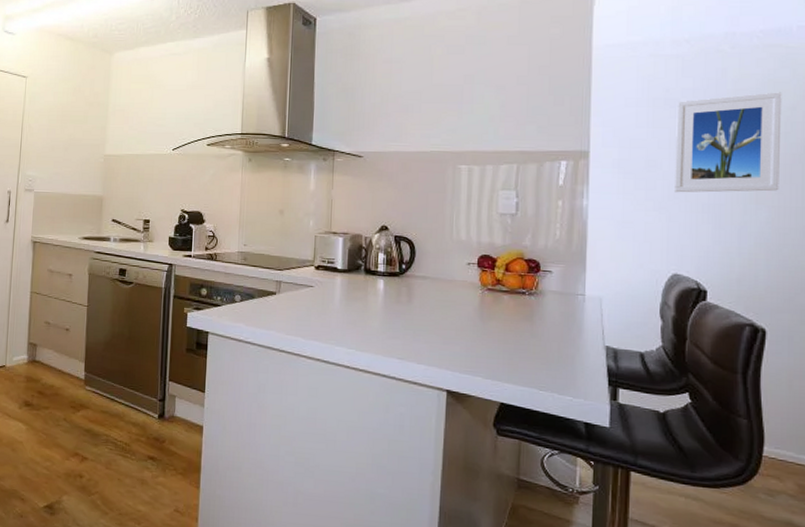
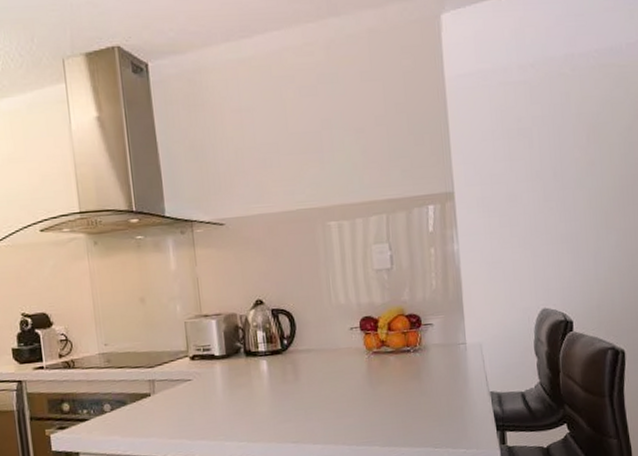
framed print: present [673,92,782,193] -> none [529,113,624,226]

